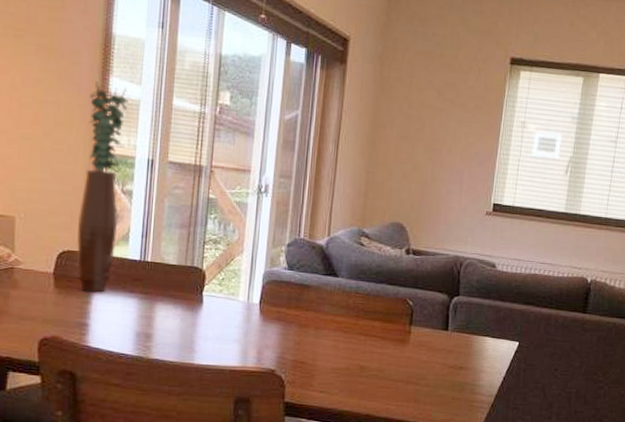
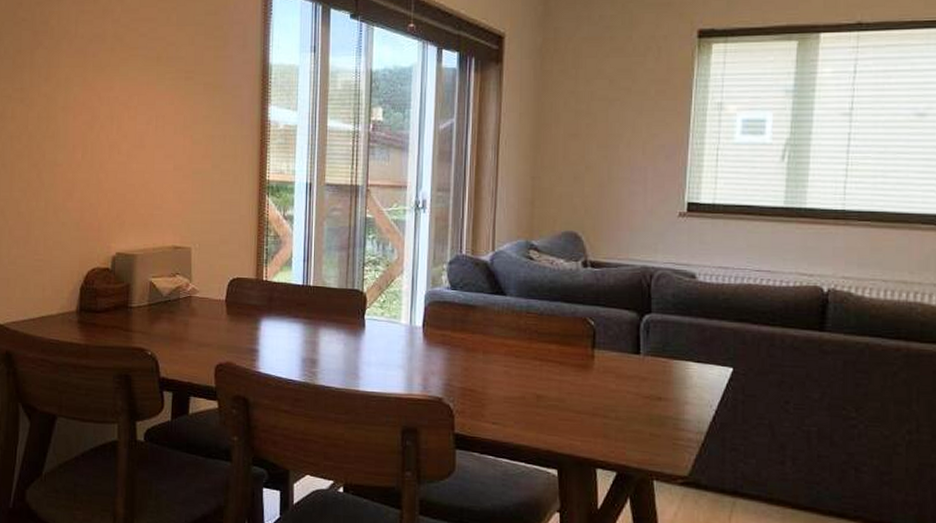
vase: present [76,82,129,293] -> none [244,112,286,319]

